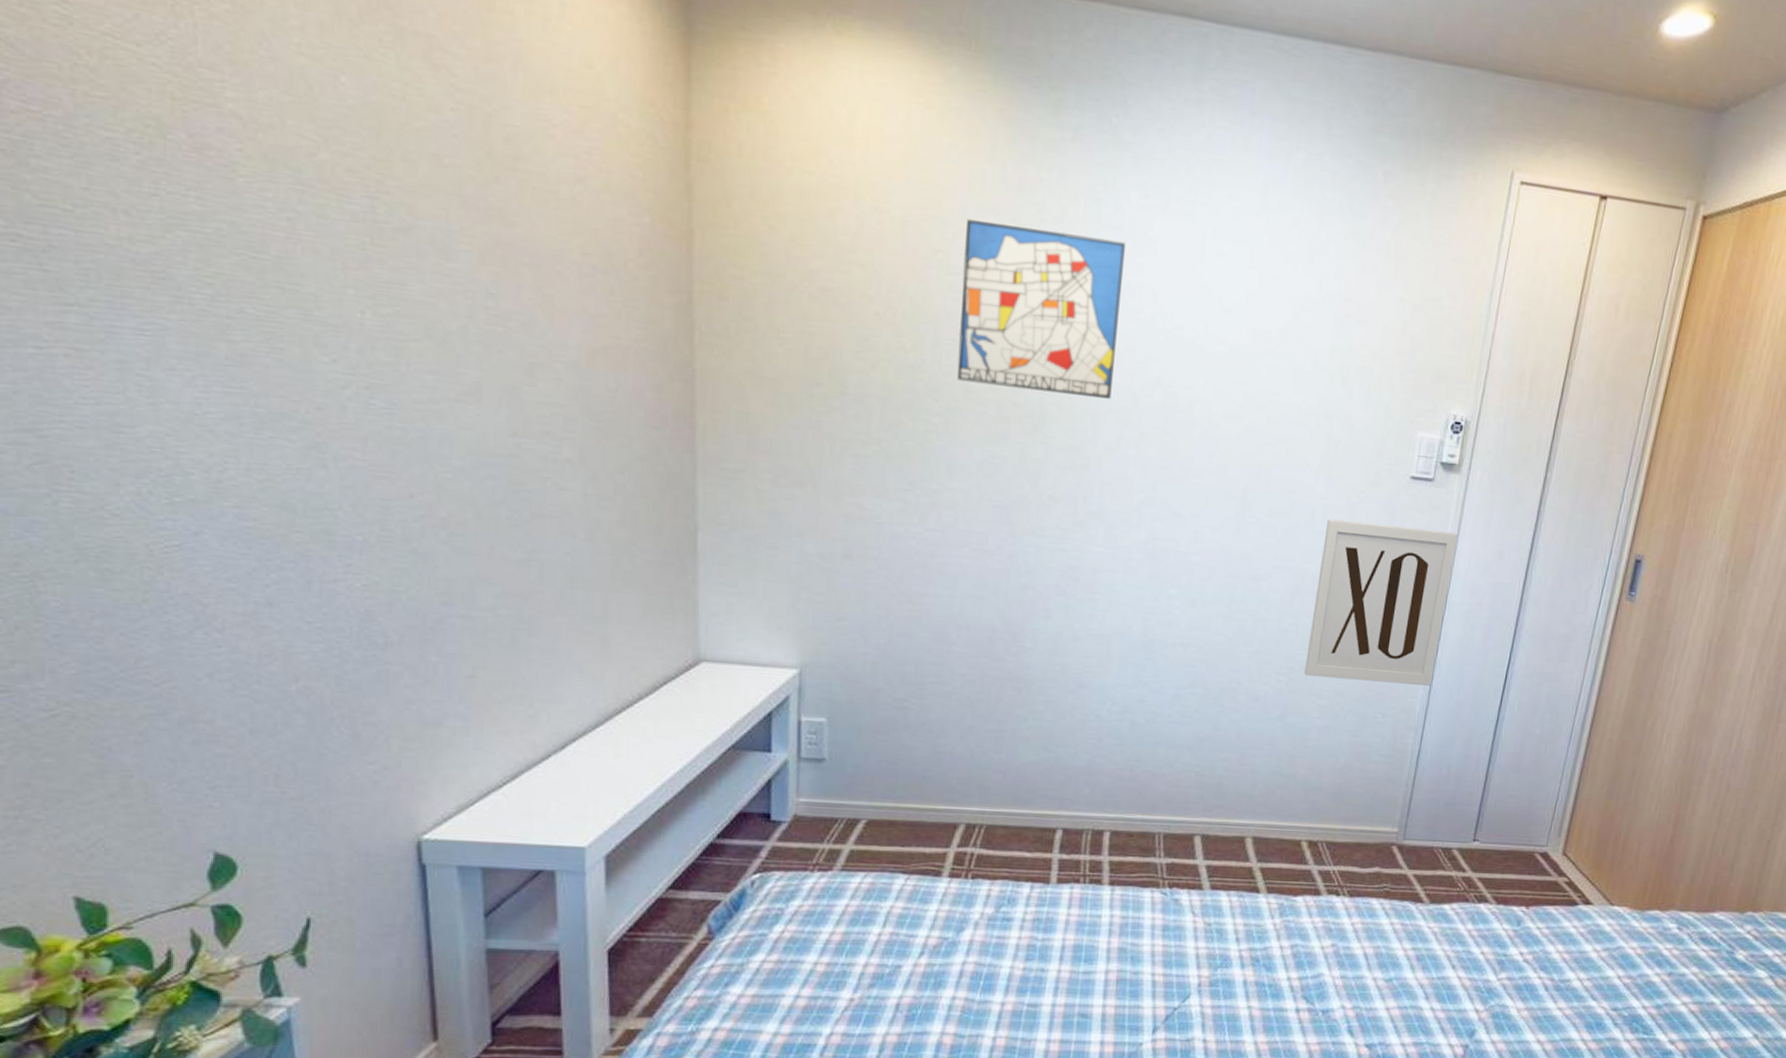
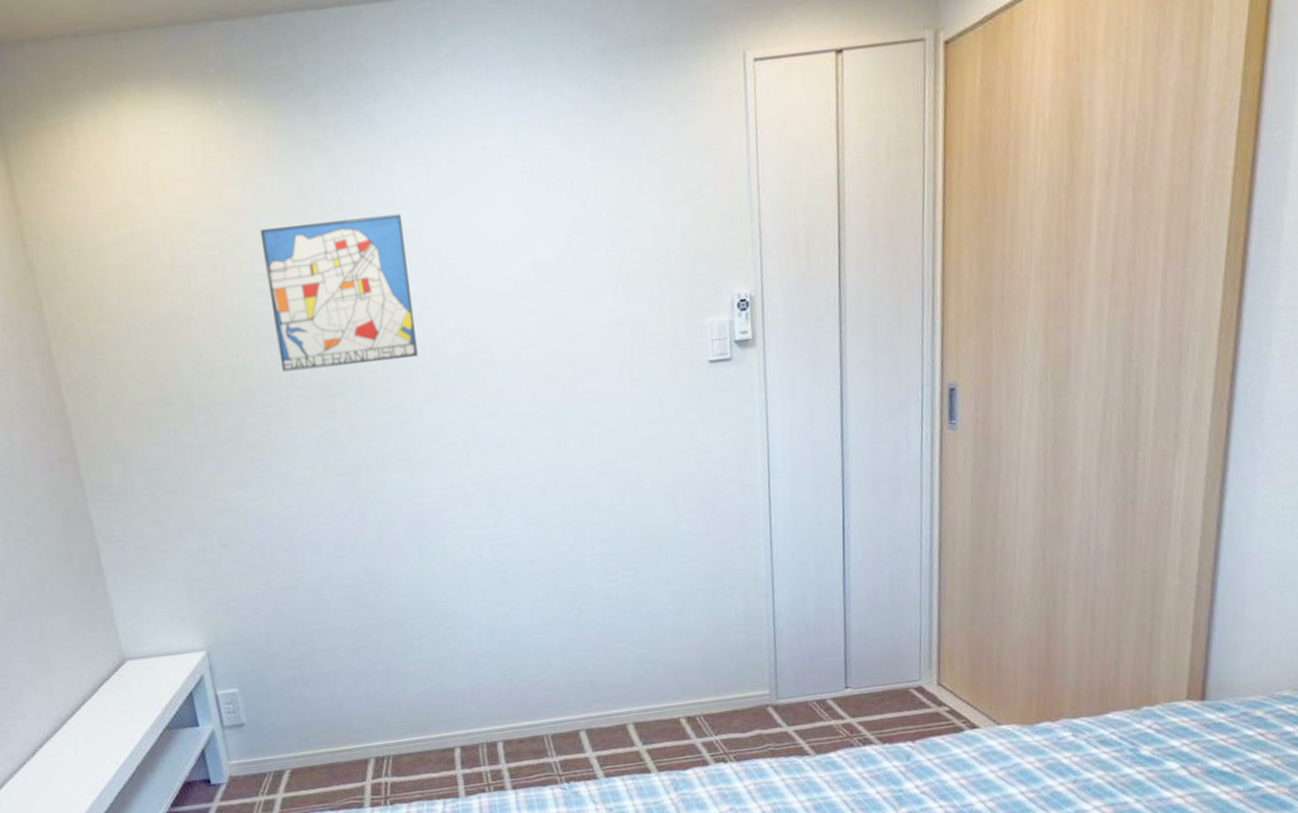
wall art: present [1304,518,1458,686] -> none [639,403,772,566]

